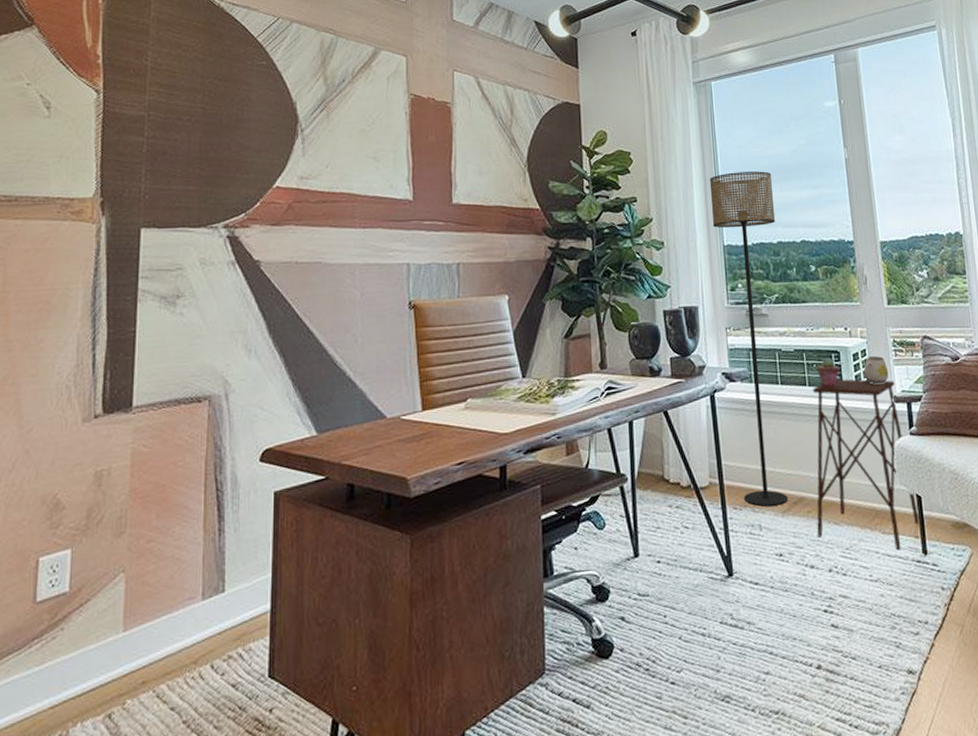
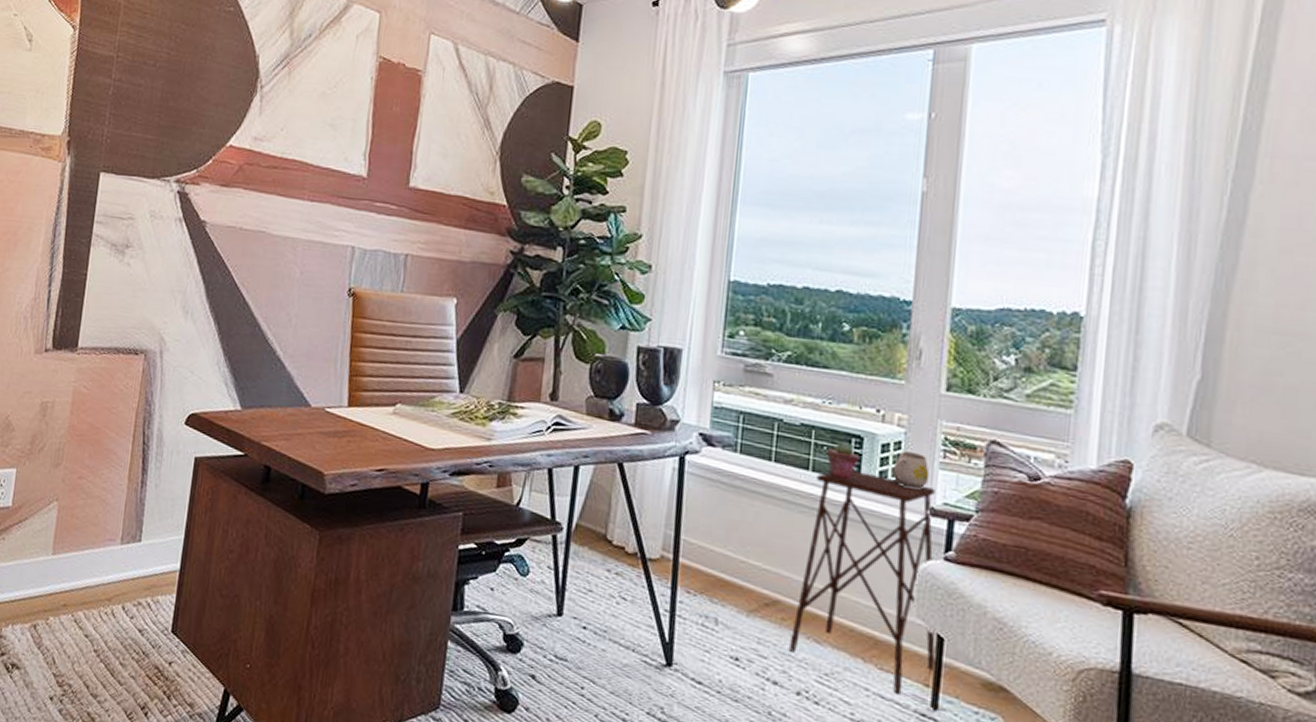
floor lamp: present [709,171,789,507] -> none [701,191,811,603]

